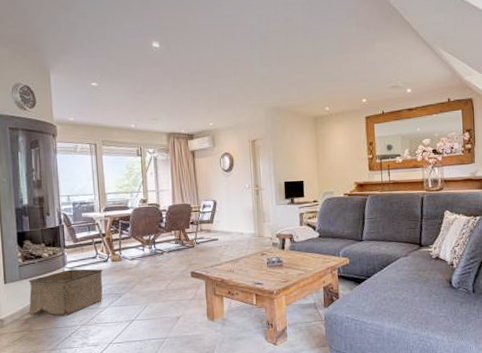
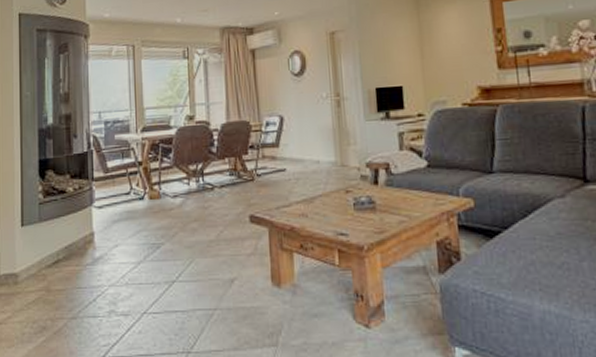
storage bin: present [28,269,103,316] -> none [47,208,137,272]

